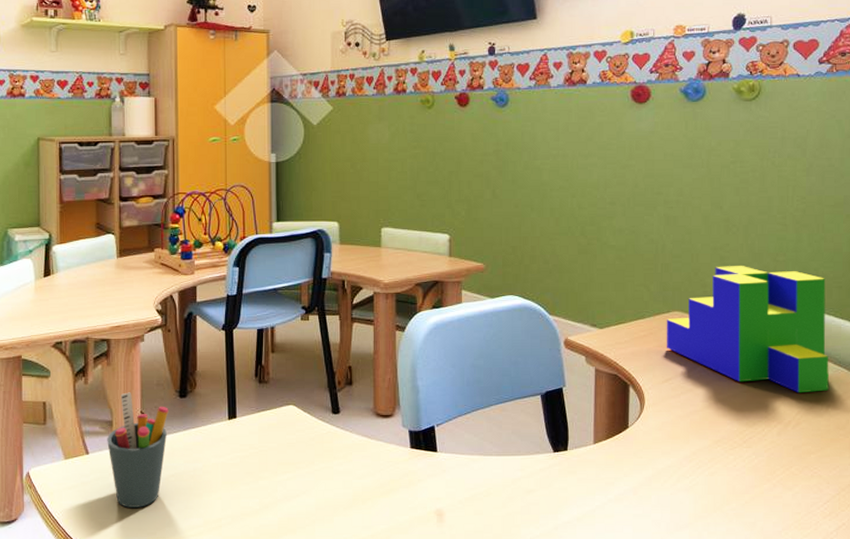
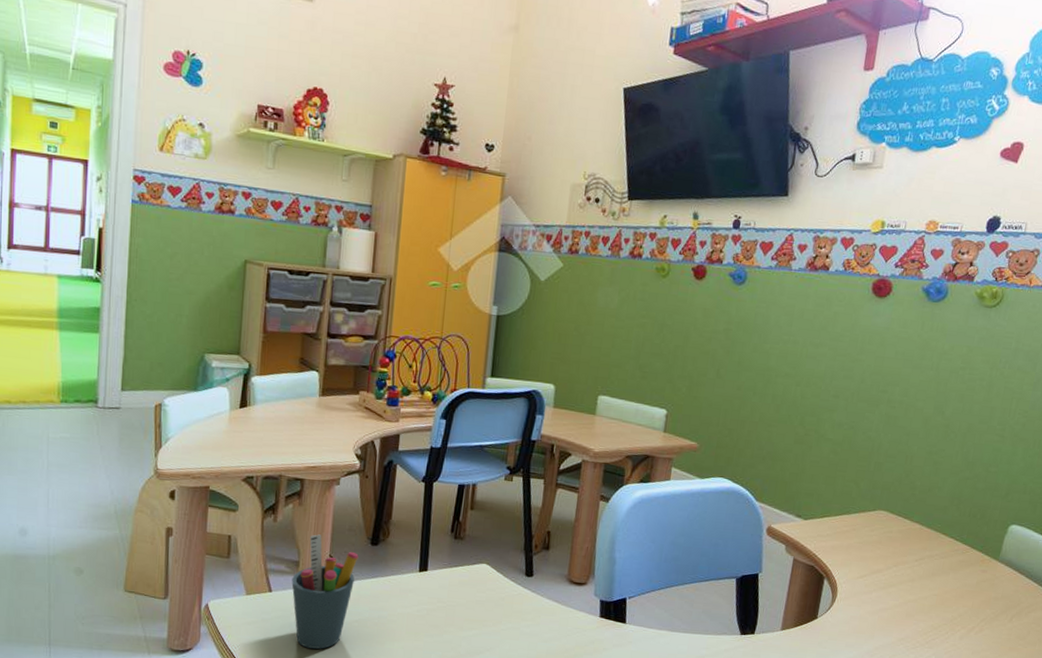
toy blocks: present [666,266,829,393] -> none [867,470,1033,602]

